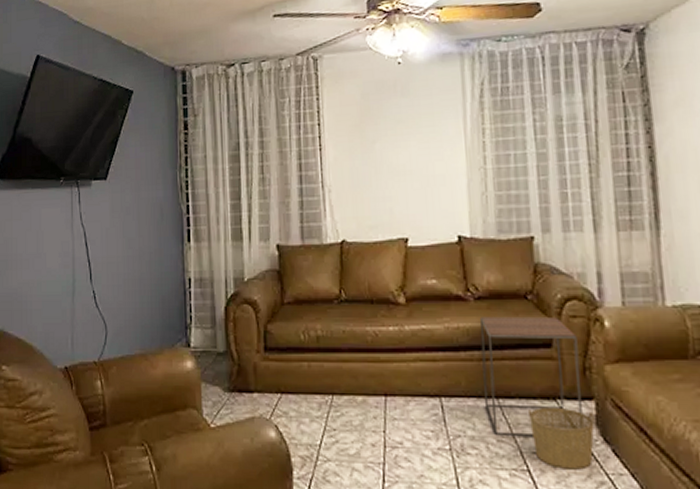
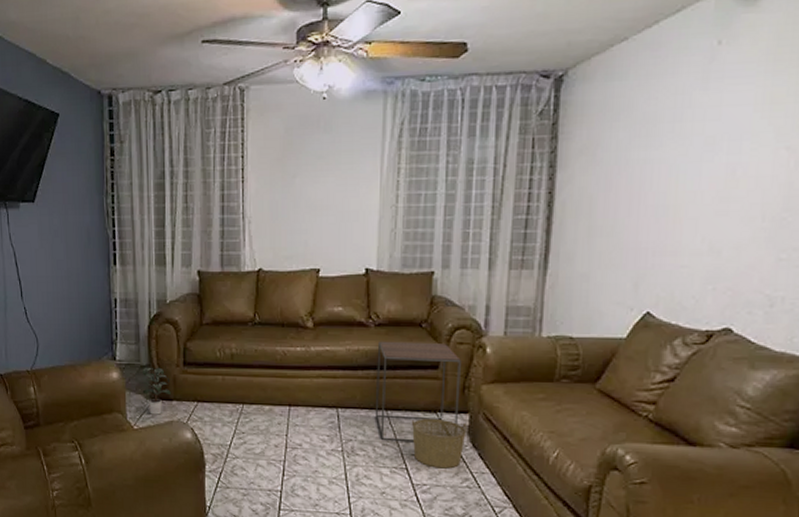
potted plant: none [219,354,251,410] -> present [142,367,171,415]

